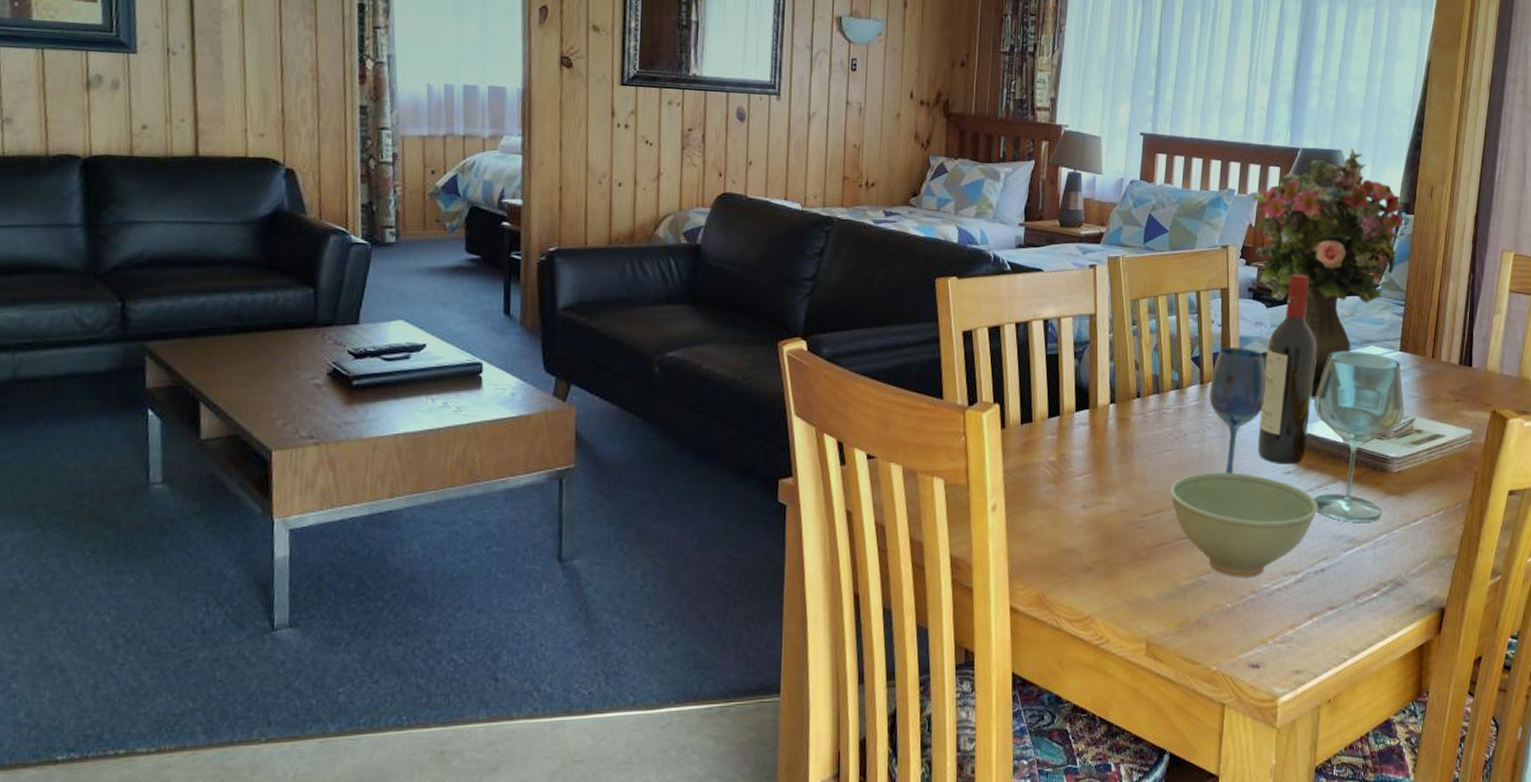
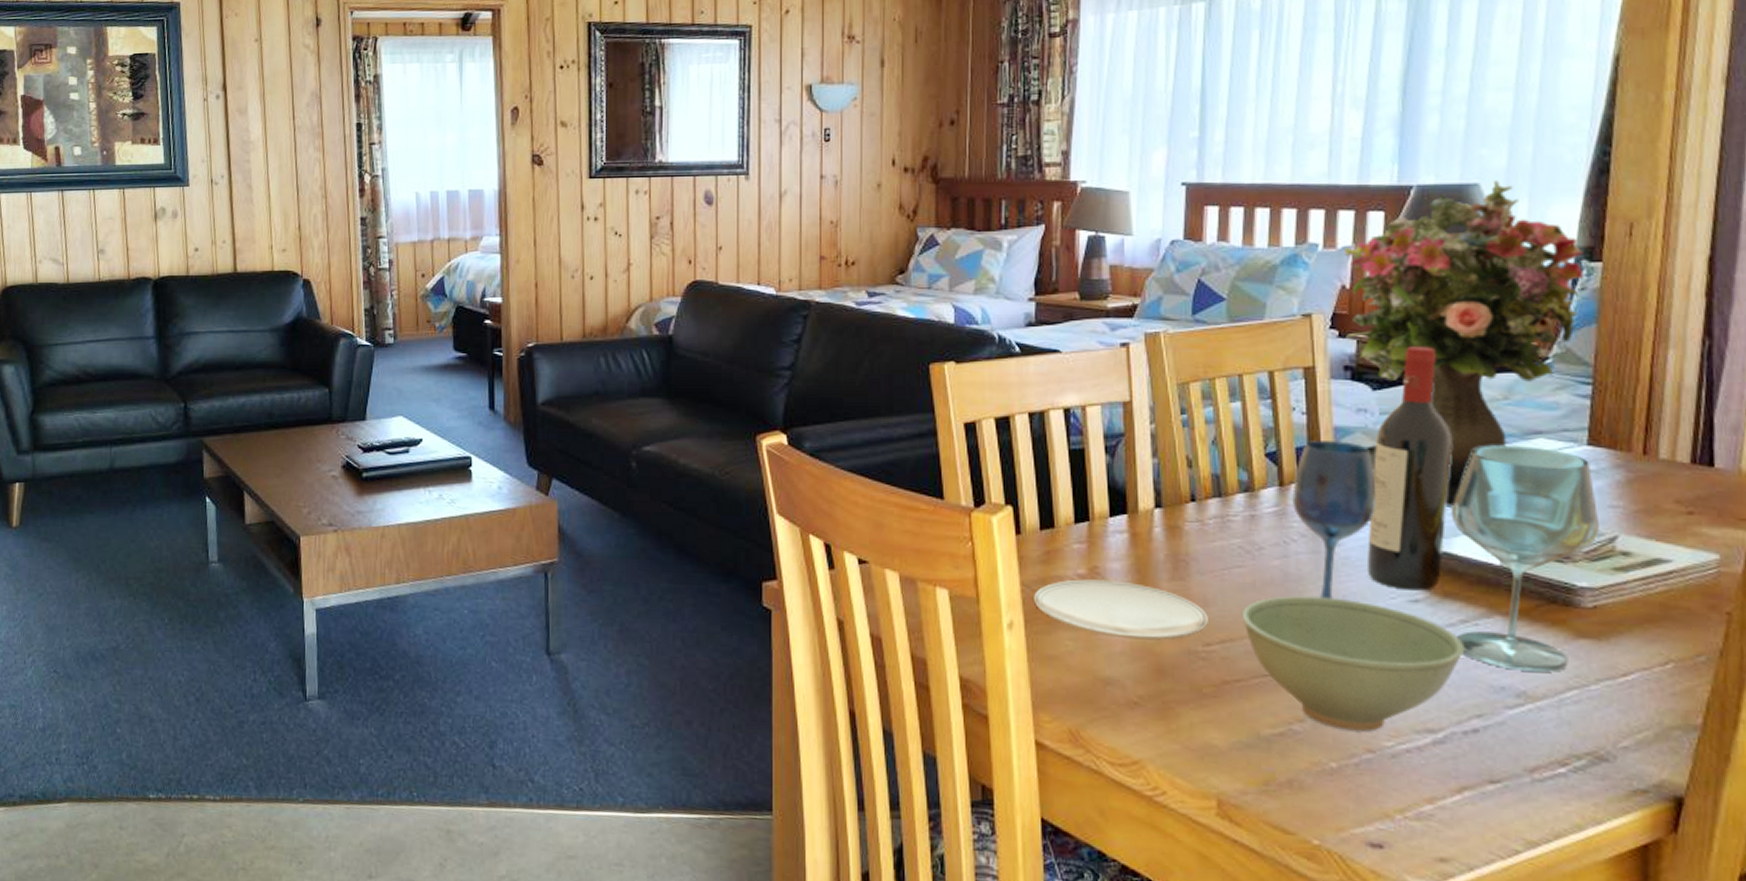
plate: none [1014,466,1146,514] -> present [1034,579,1208,640]

